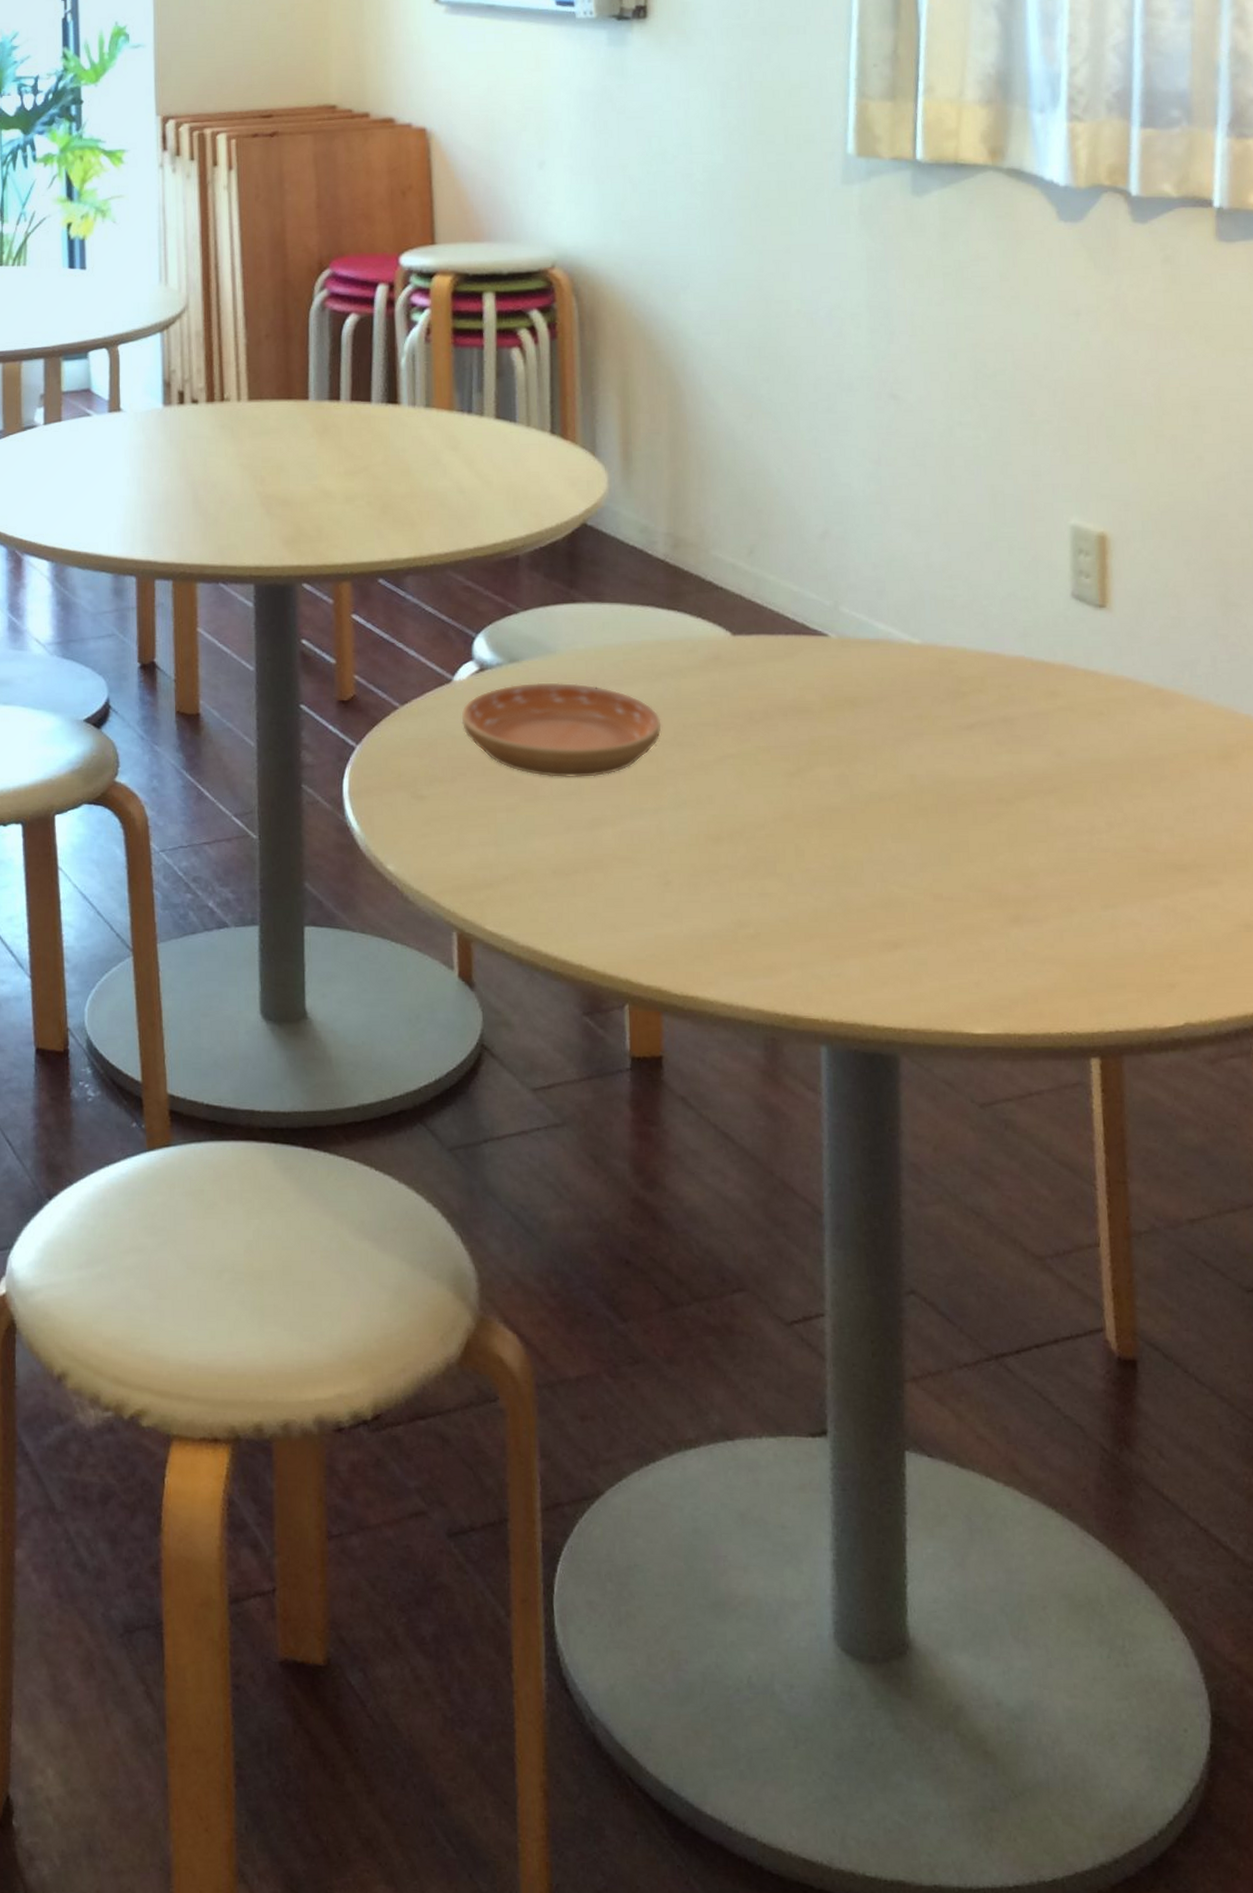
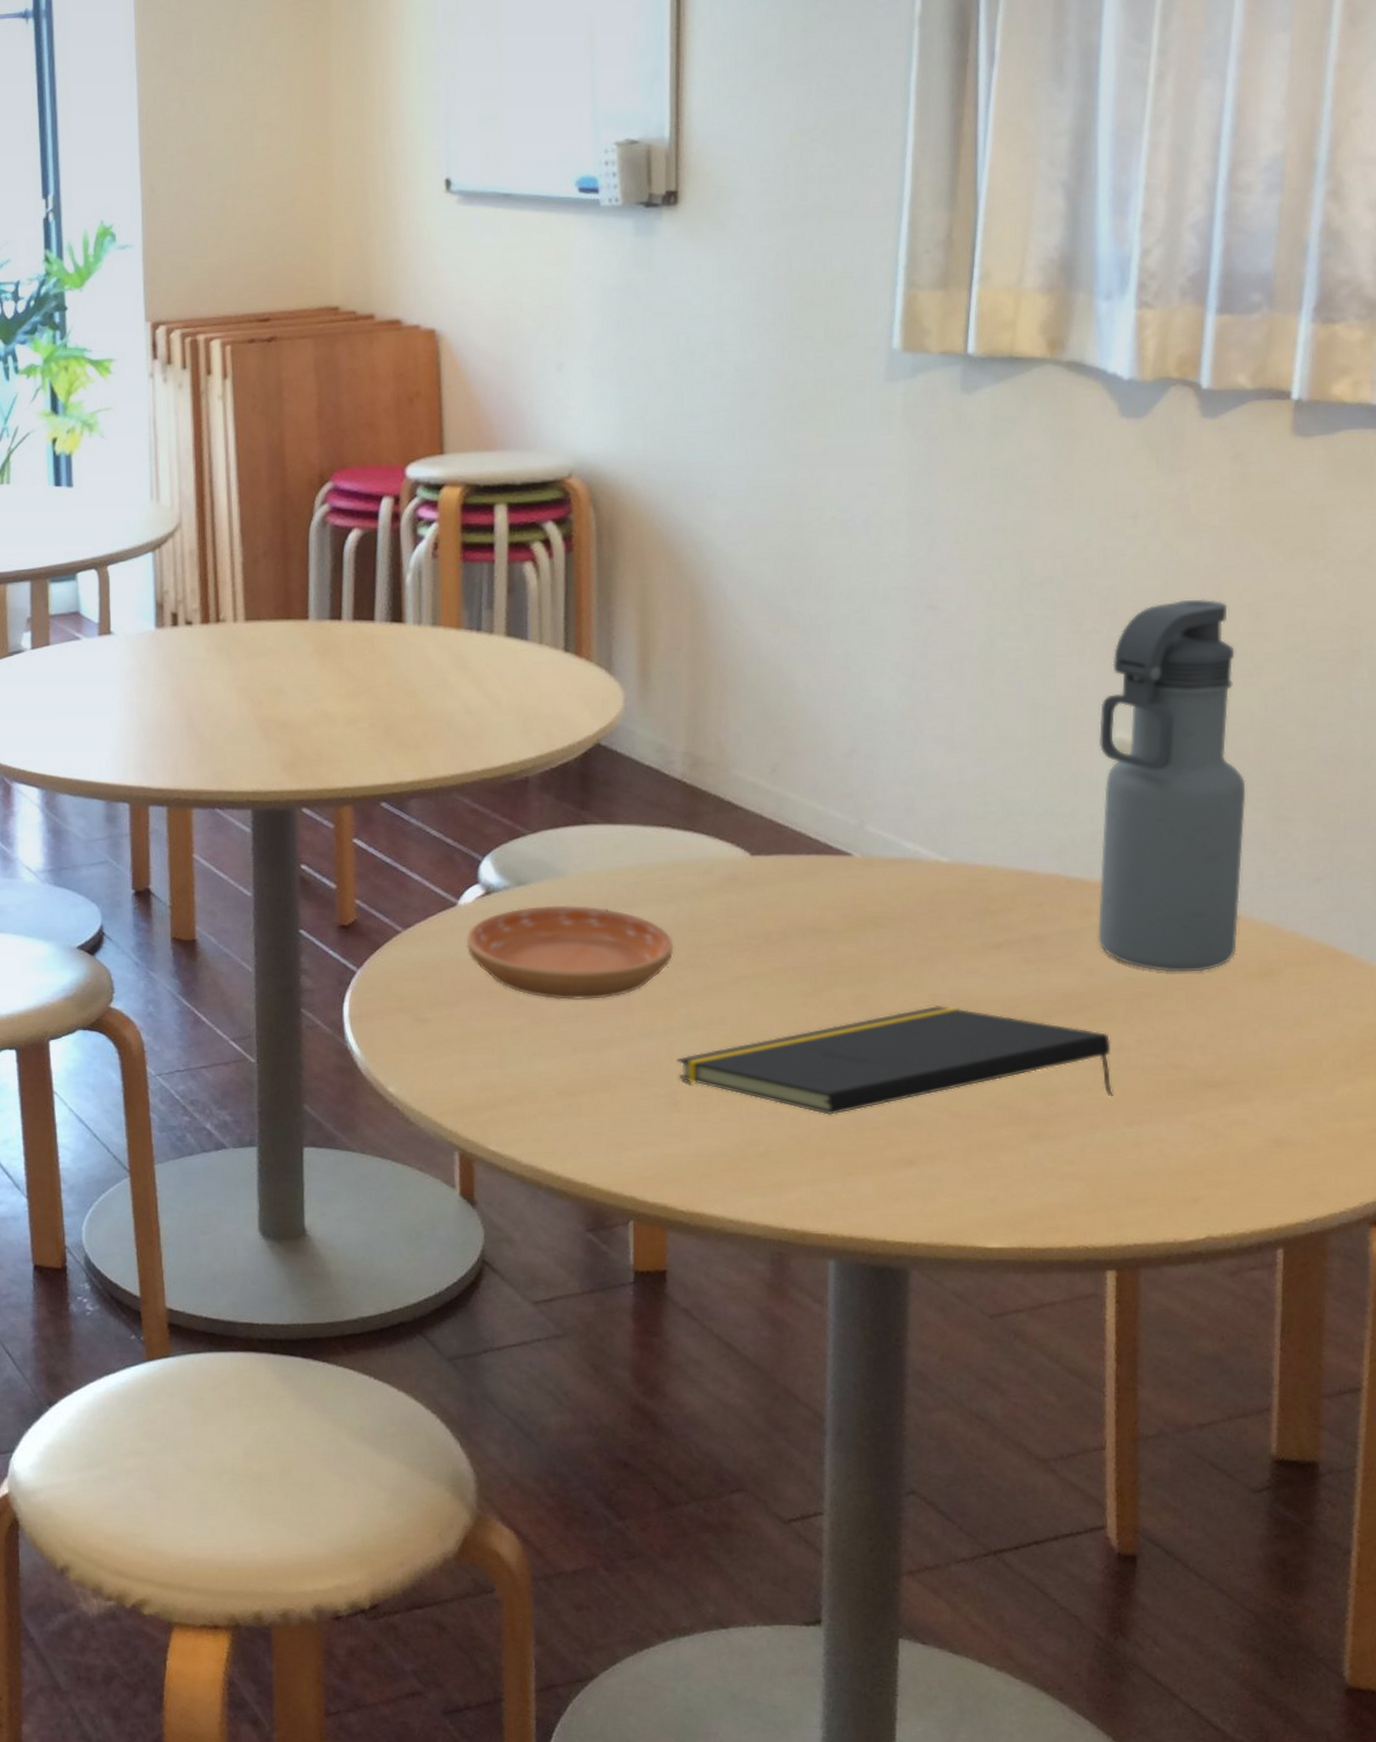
notepad: none [667,785,1088,896] -> present [677,1005,1113,1115]
water bottle: none [1055,392,1196,755] -> present [1098,599,1246,972]

